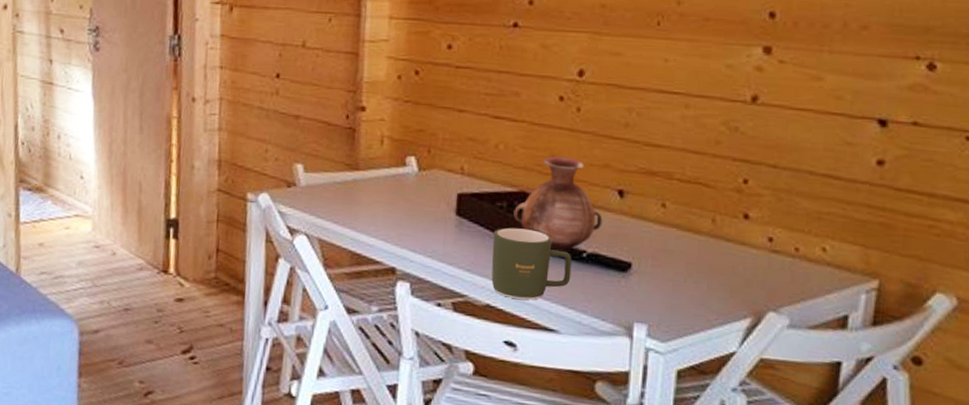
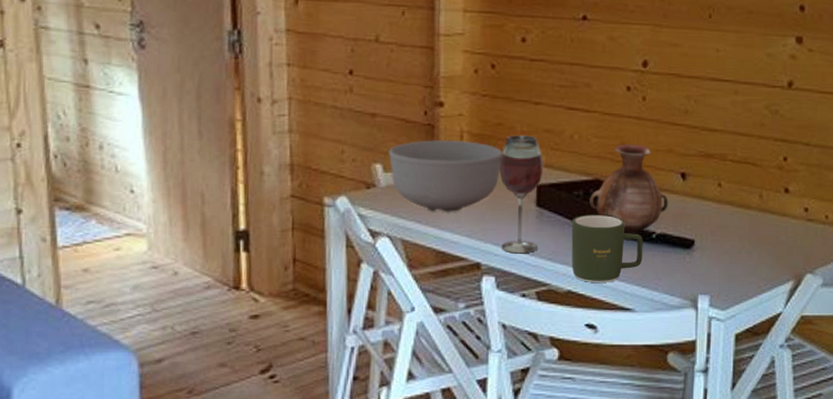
bowl: none [310,142,423,215] -> present [389,139,502,212]
wineglass: none [417,142,466,262] -> present [499,135,544,254]

